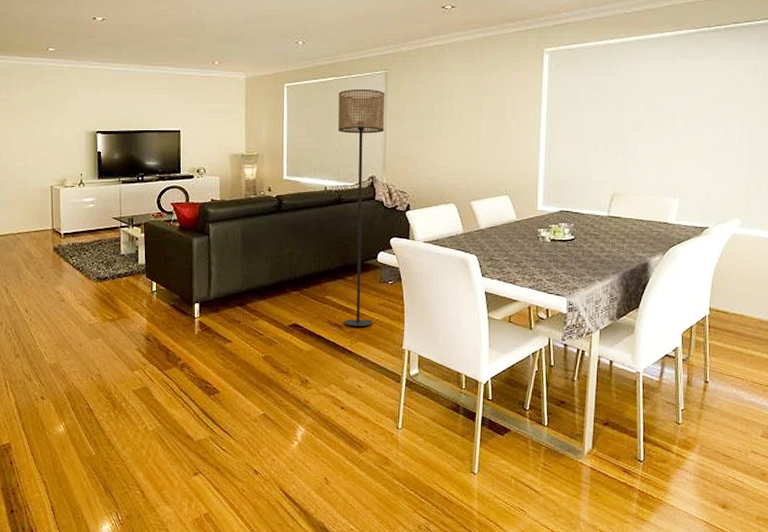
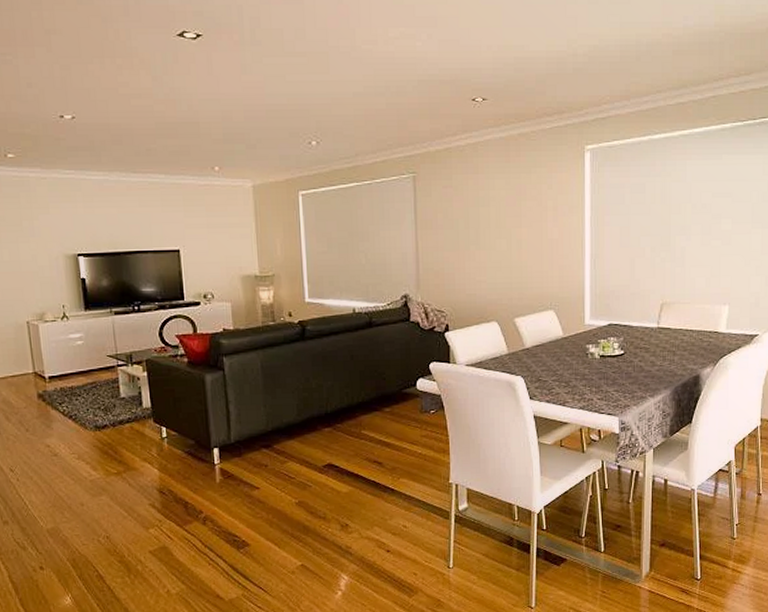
floor lamp: present [337,88,385,328] -> none [361,195,416,463]

